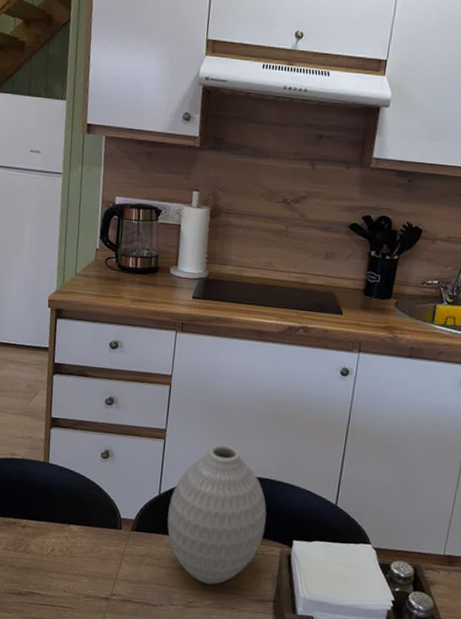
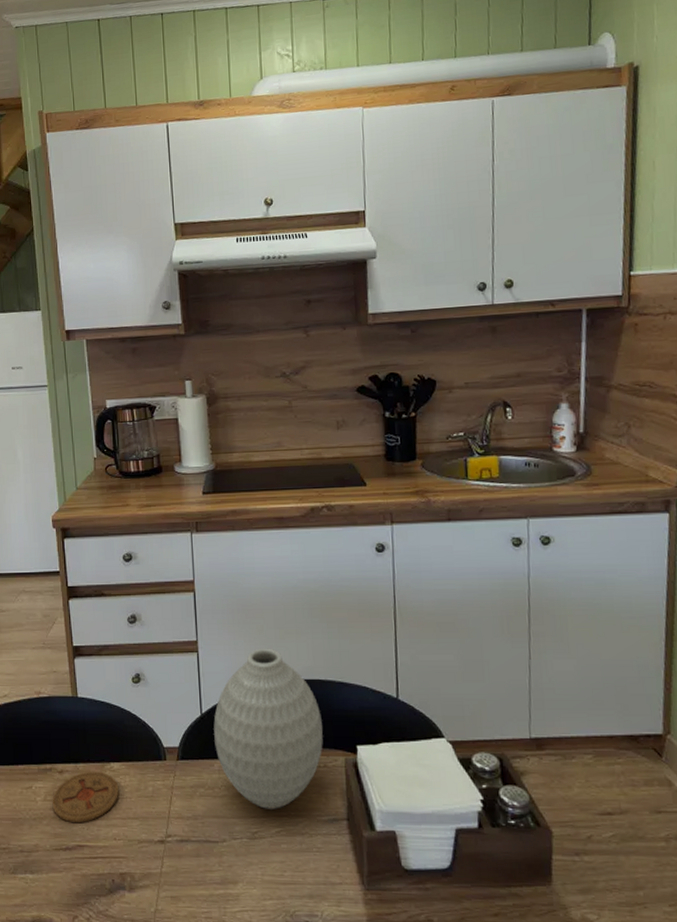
coaster: none [11,529,75,573] -> present [52,771,119,822]

